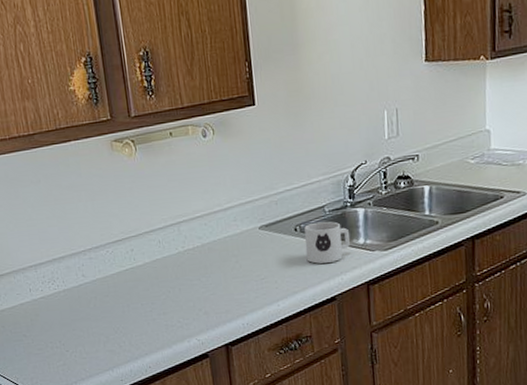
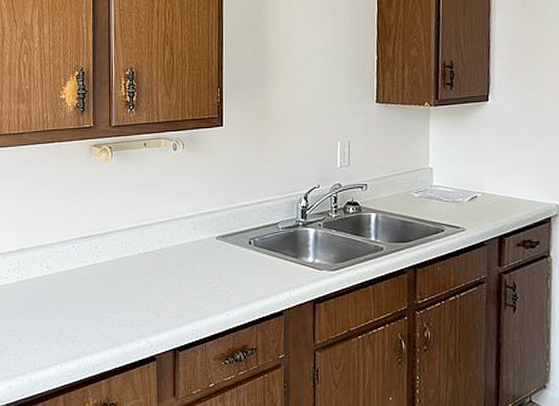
mug: present [304,221,351,264] -> none [257,237,300,277]

